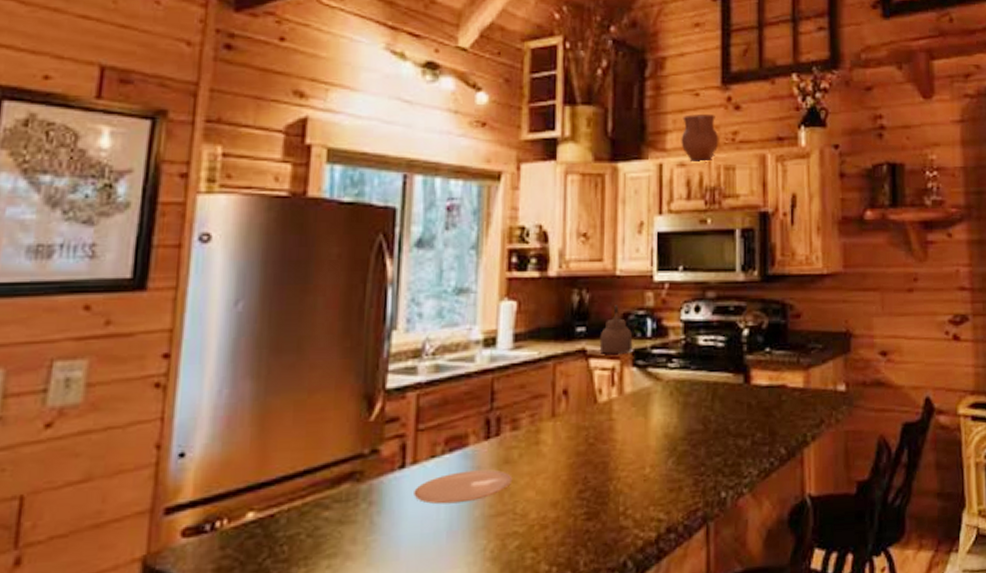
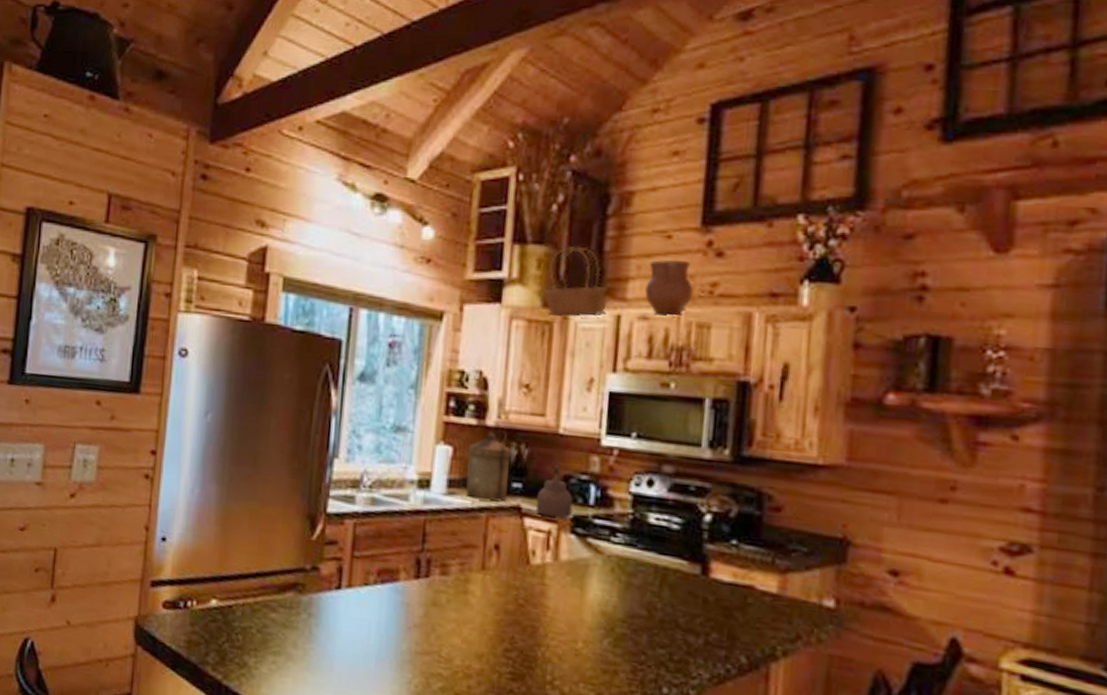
plate: present [414,469,513,505] -> none [347,603,440,635]
canister: none [531,278,573,350] -> present [465,429,510,502]
basket: none [595,106,650,169] -> present [544,246,608,318]

